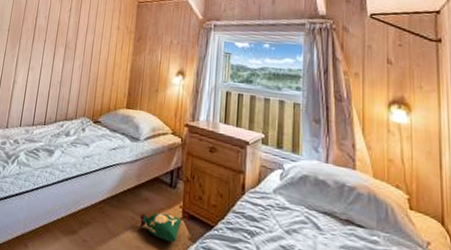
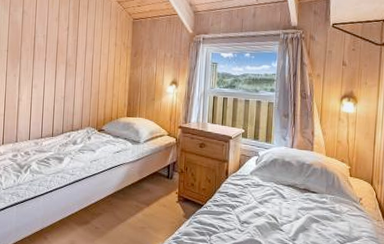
bag: present [139,212,182,242] -> none [142,199,178,220]

